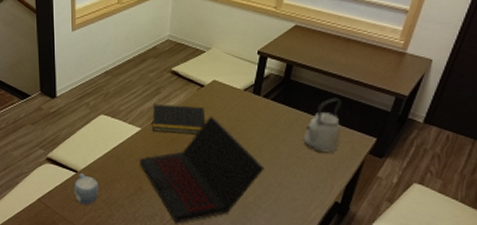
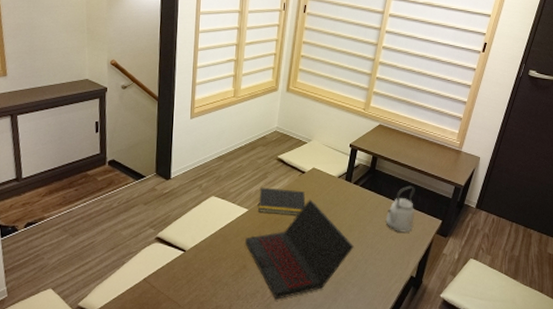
mug: present [74,174,99,205] -> none [181,253,206,284]

